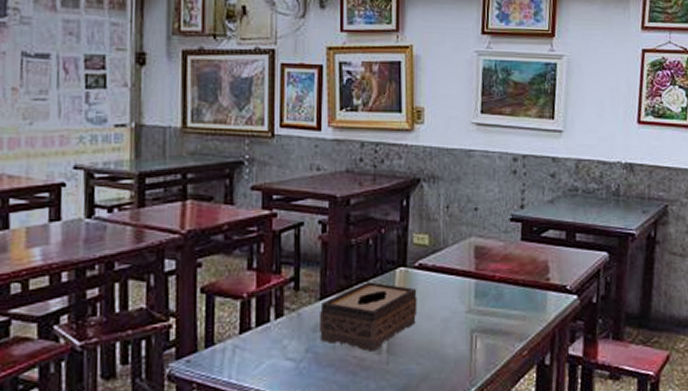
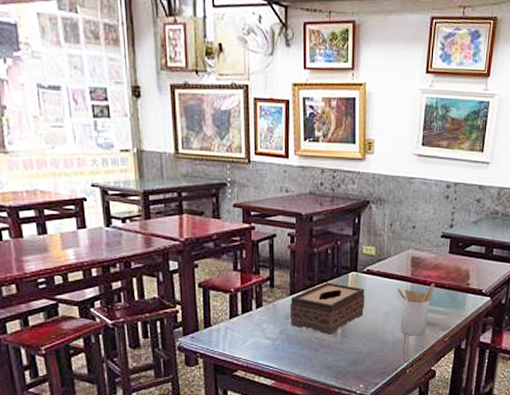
utensil holder: none [458,278,507,350] -> present [397,283,435,336]

